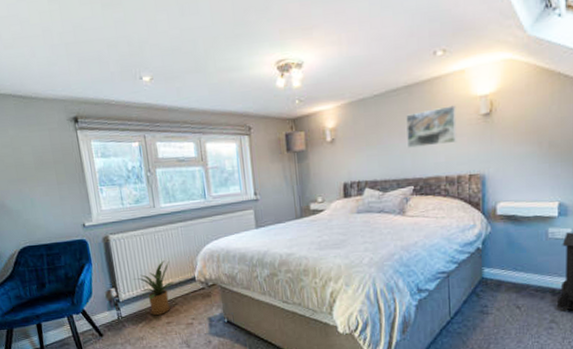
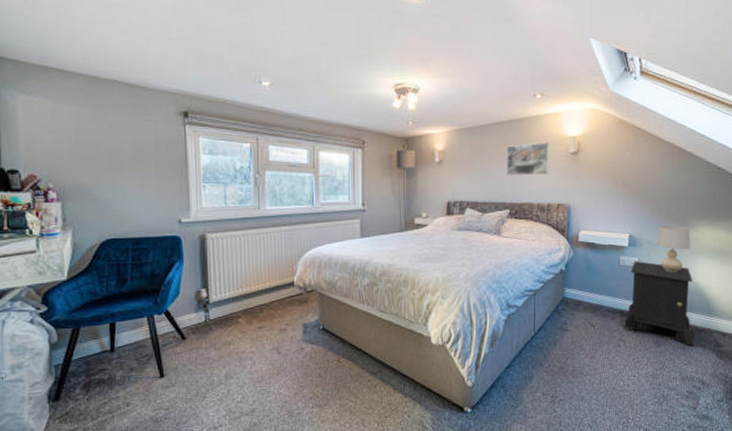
house plant: present [133,260,175,316] -> none [227,263,272,320]

